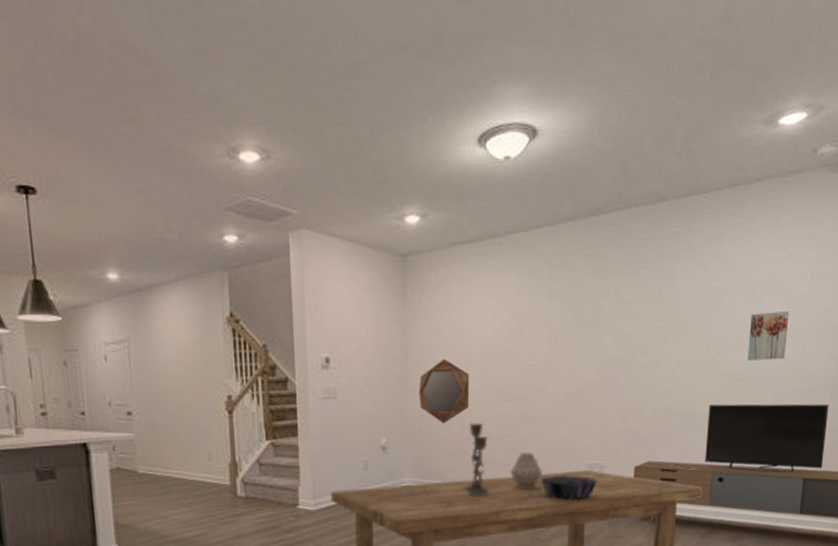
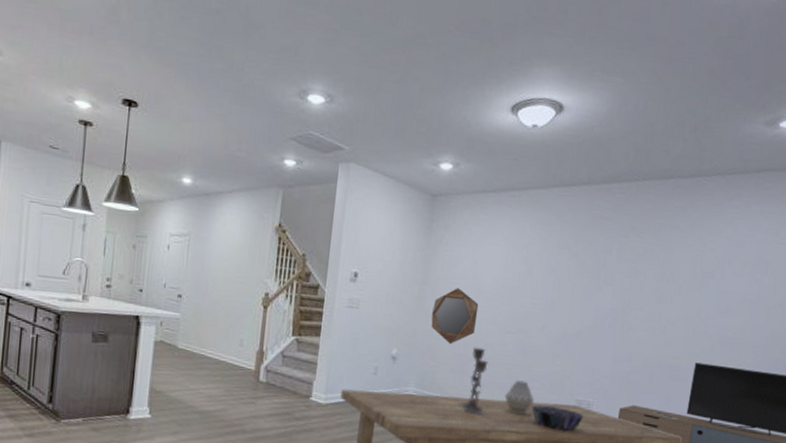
wall art: present [747,310,790,360] -> none [734,286,778,331]

